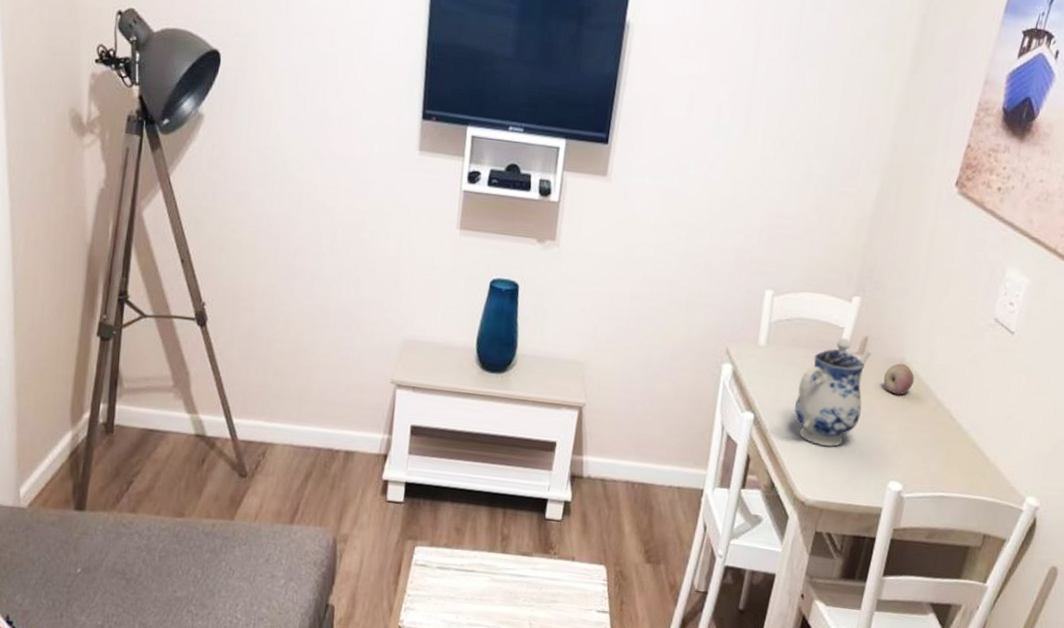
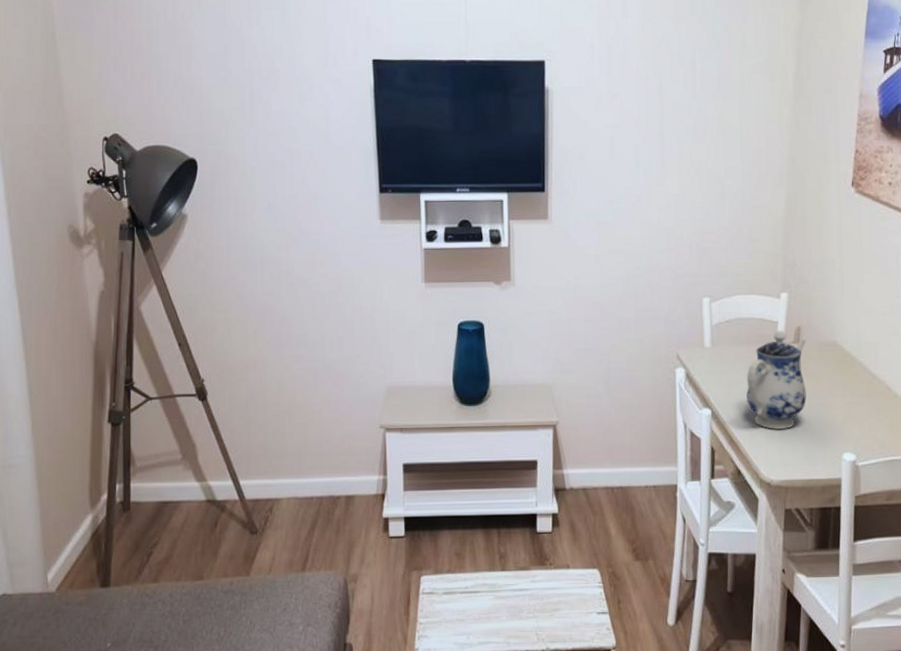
fruit: present [883,363,915,395] -> none [821,346,848,374]

